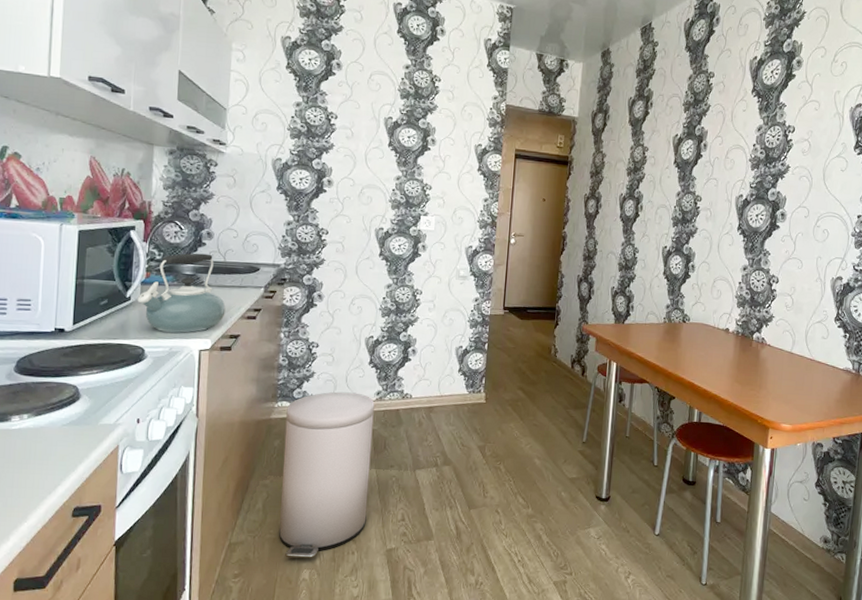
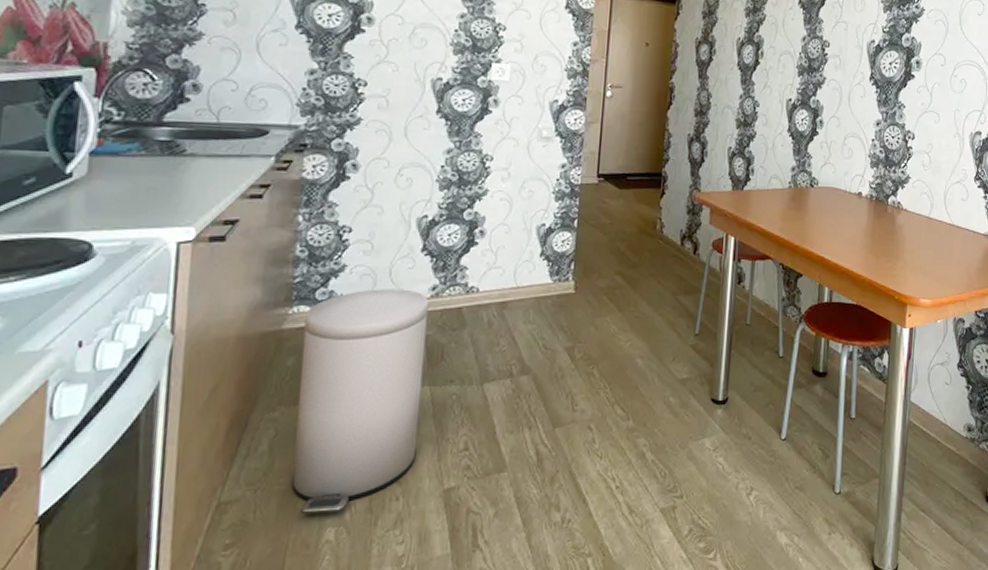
kettle: present [137,253,226,333] -> none [82,111,219,220]

